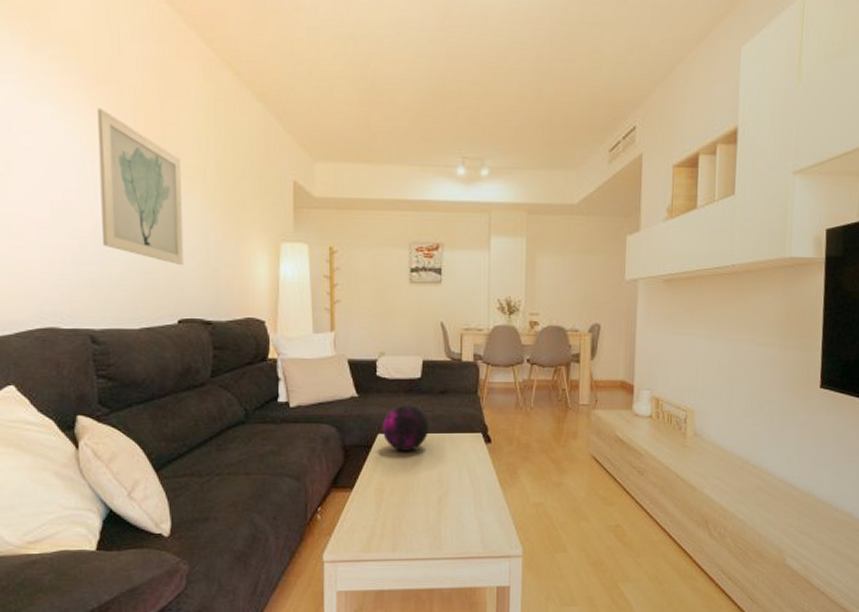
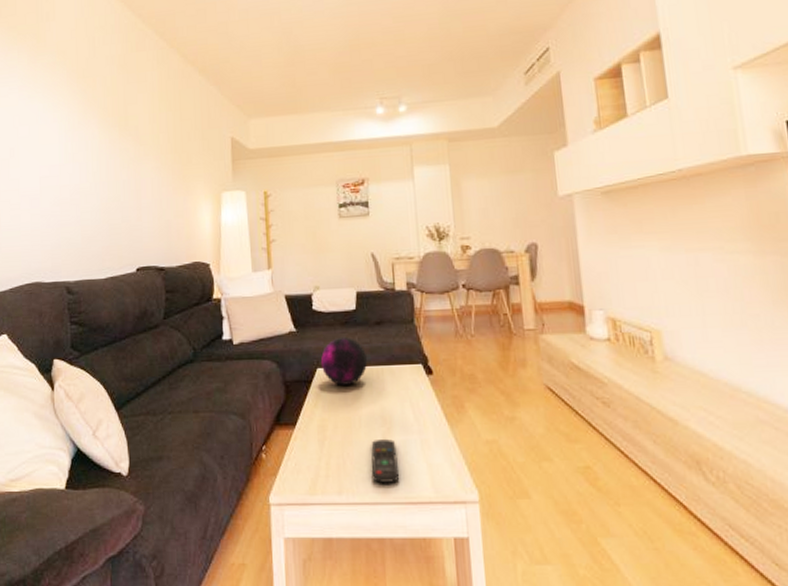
wall art: present [97,108,184,266] -> none [77,98,142,220]
remote control: none [425,502,452,541] -> present [371,439,400,483]

